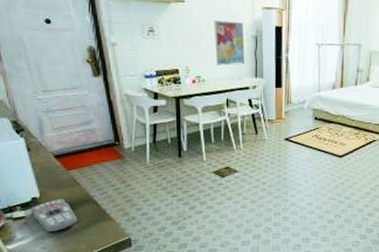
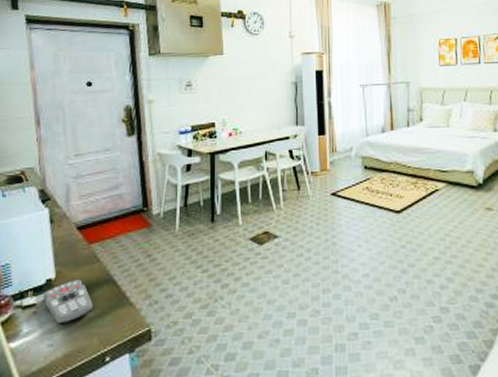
wall art: present [214,20,245,66] -> none [252,69,284,116]

